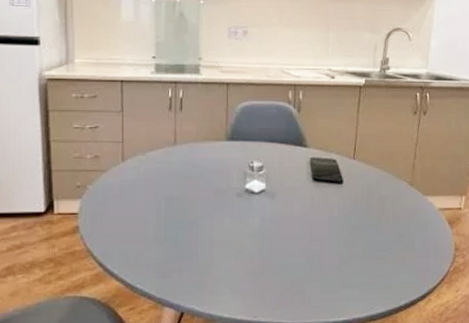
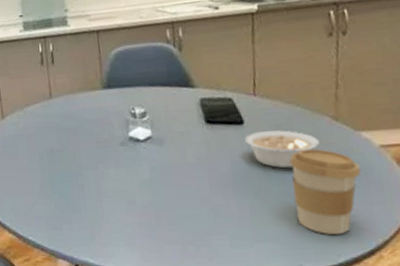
legume: none [342,191,409,225] -> present [245,130,335,169]
coffee cup: none [373,208,423,282] -> present [289,148,361,234]

